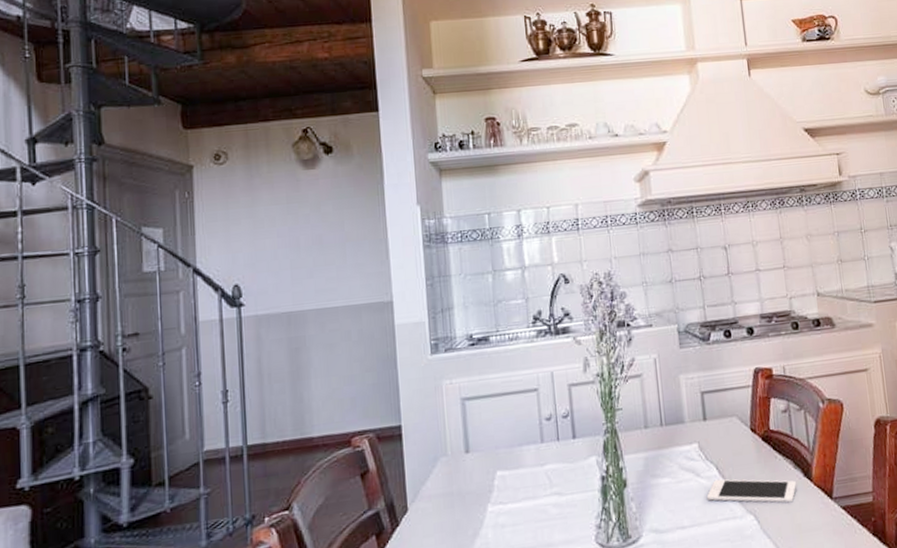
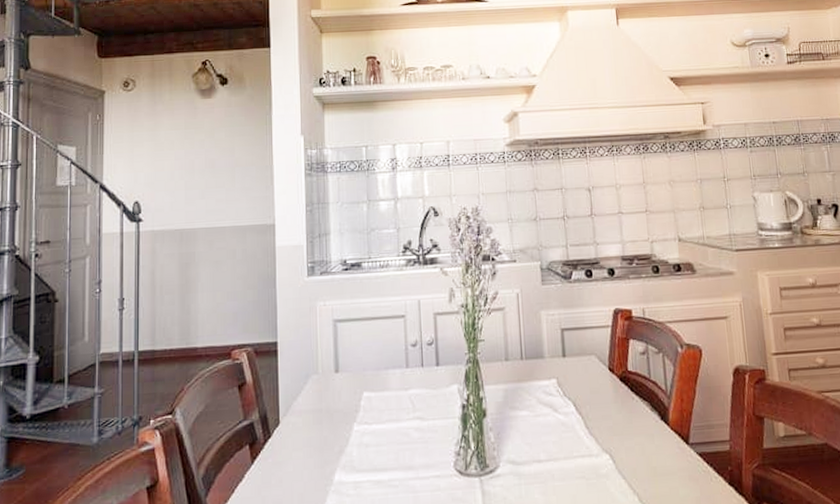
cell phone: present [706,479,796,503] -> none [563,416,653,445]

